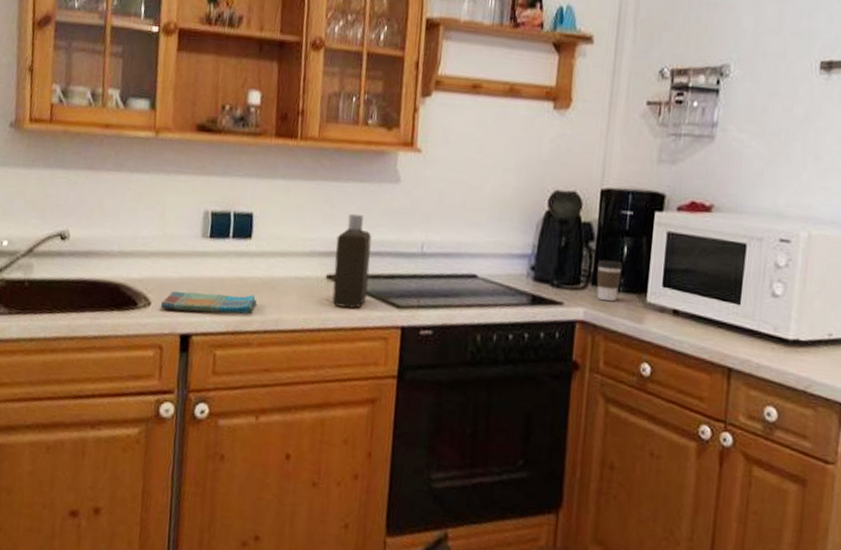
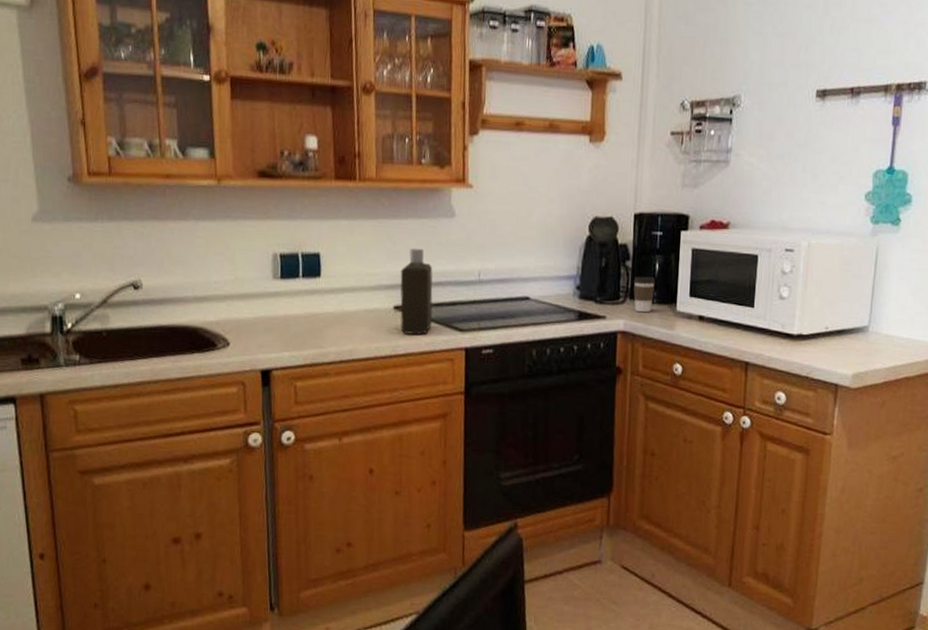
dish towel: present [160,290,257,315] -> none [239,329,331,349]

